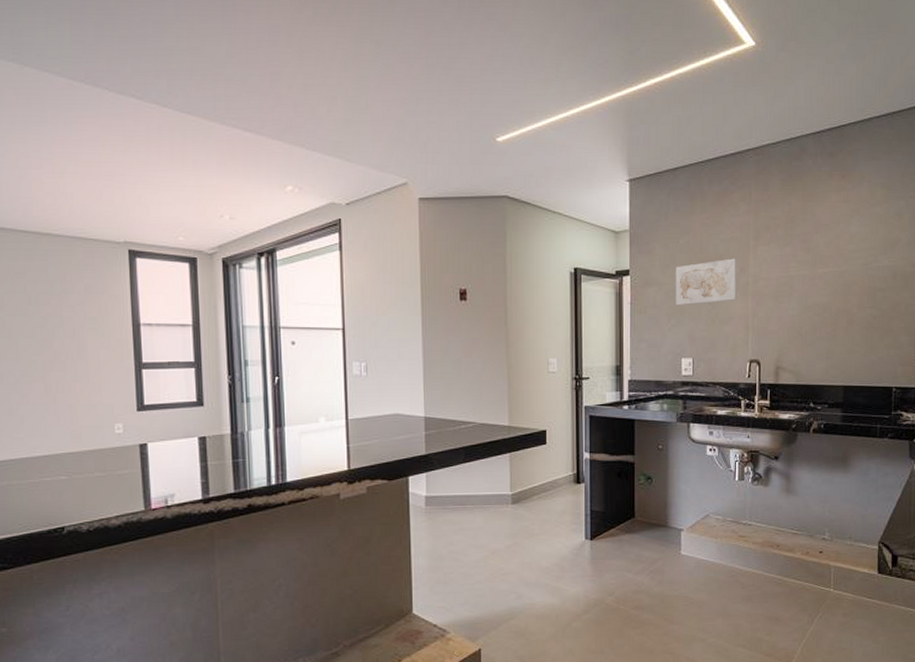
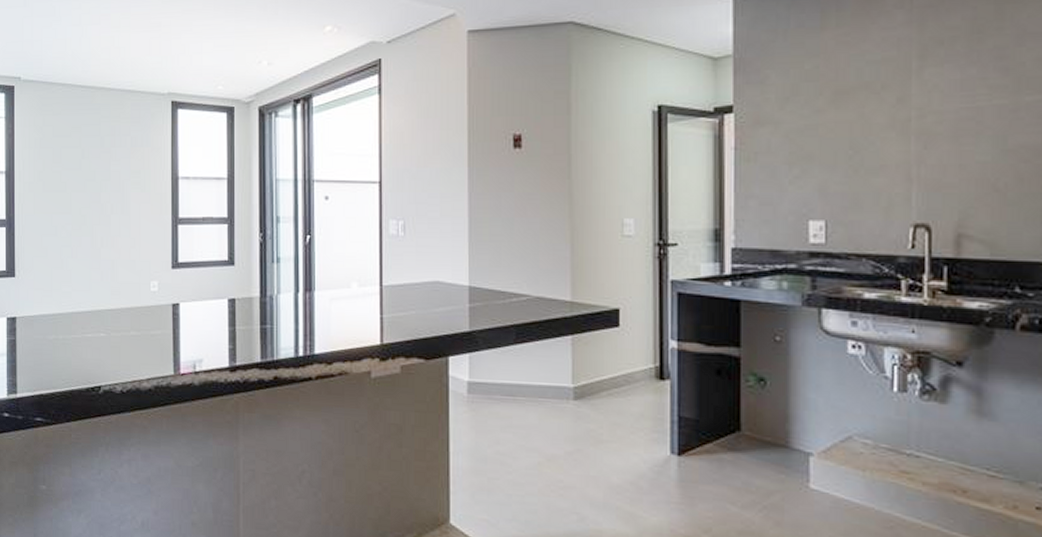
wall art: present [675,258,738,306] -> none [798,85,894,151]

